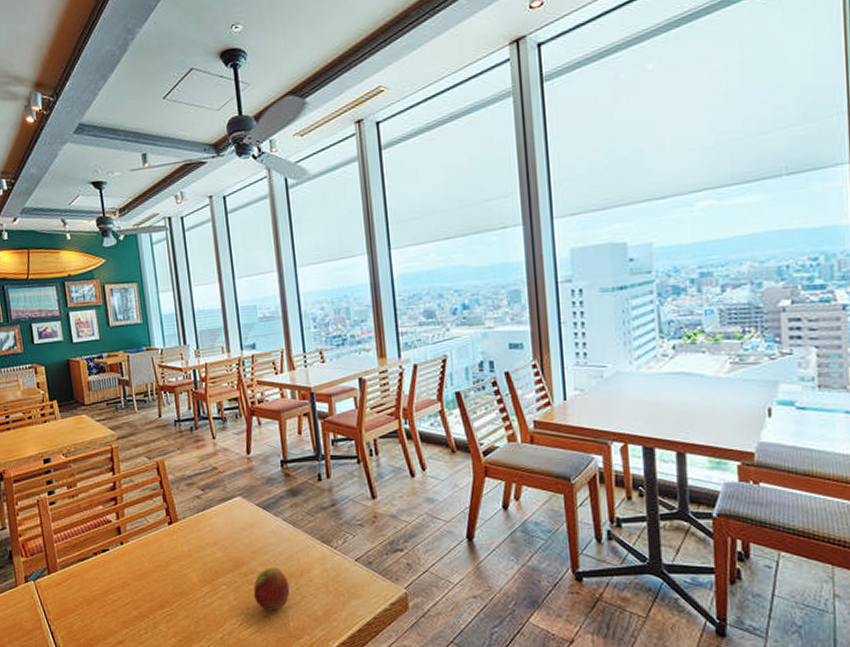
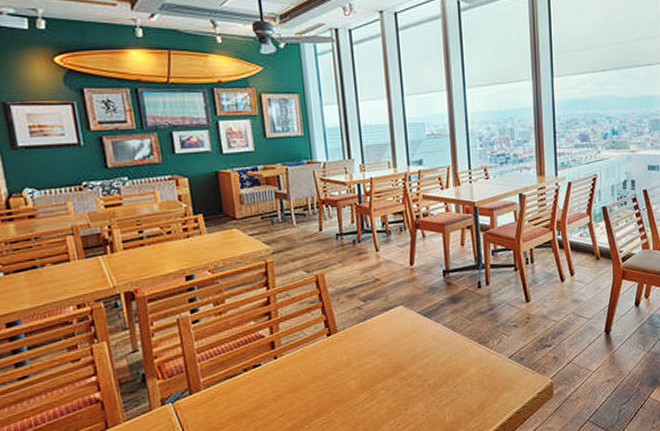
apple: present [253,567,290,611] -> none [412,369,447,410]

